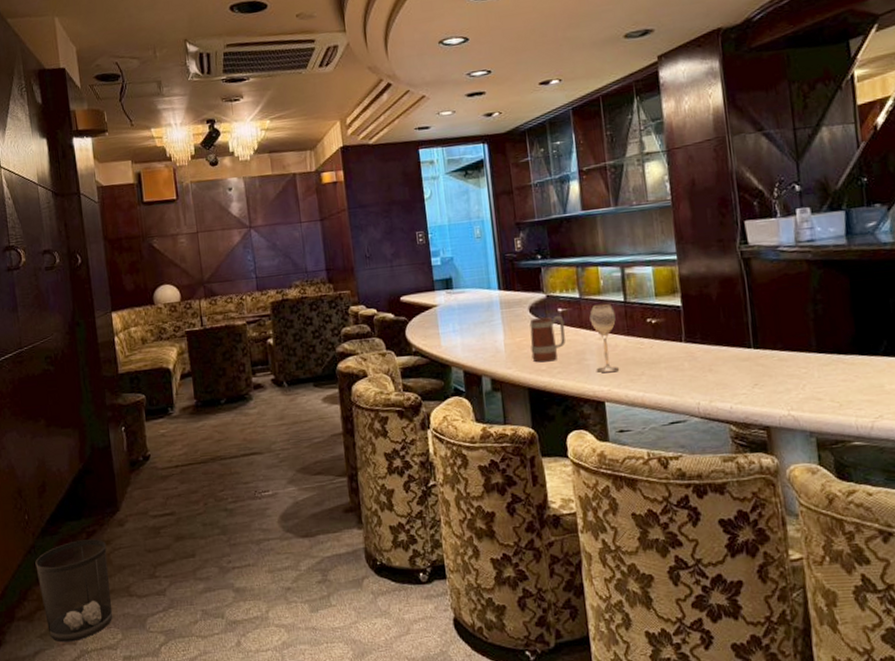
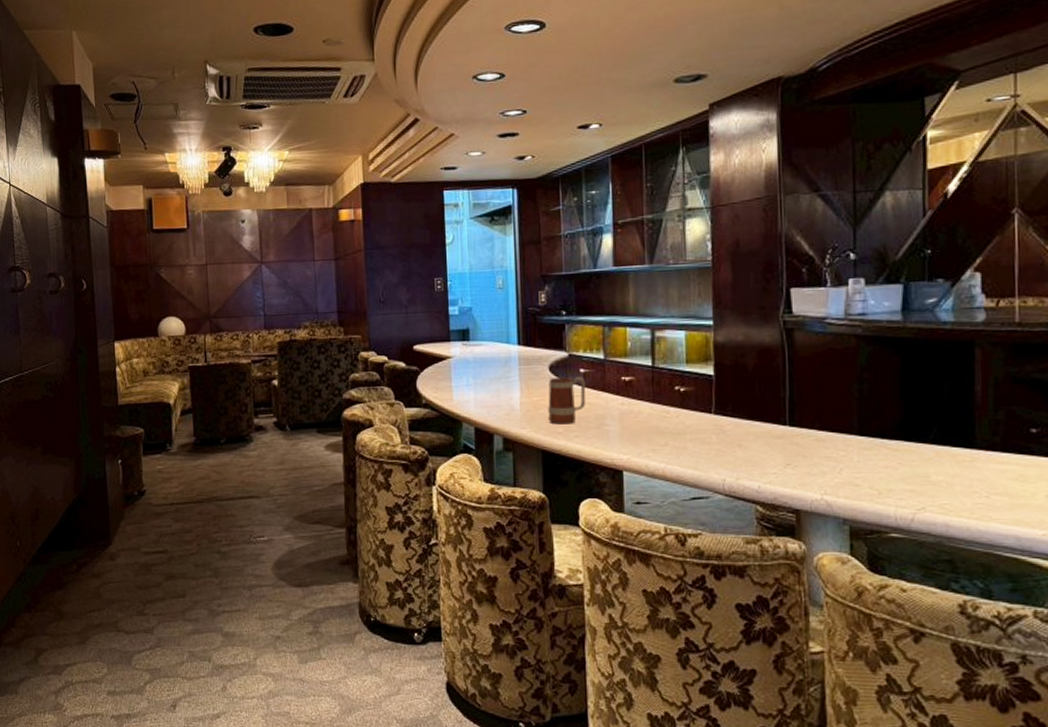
waste bin: present [35,539,113,642] -> none [25,571,100,672]
wineglass: present [589,303,620,373] -> none [613,367,642,441]

